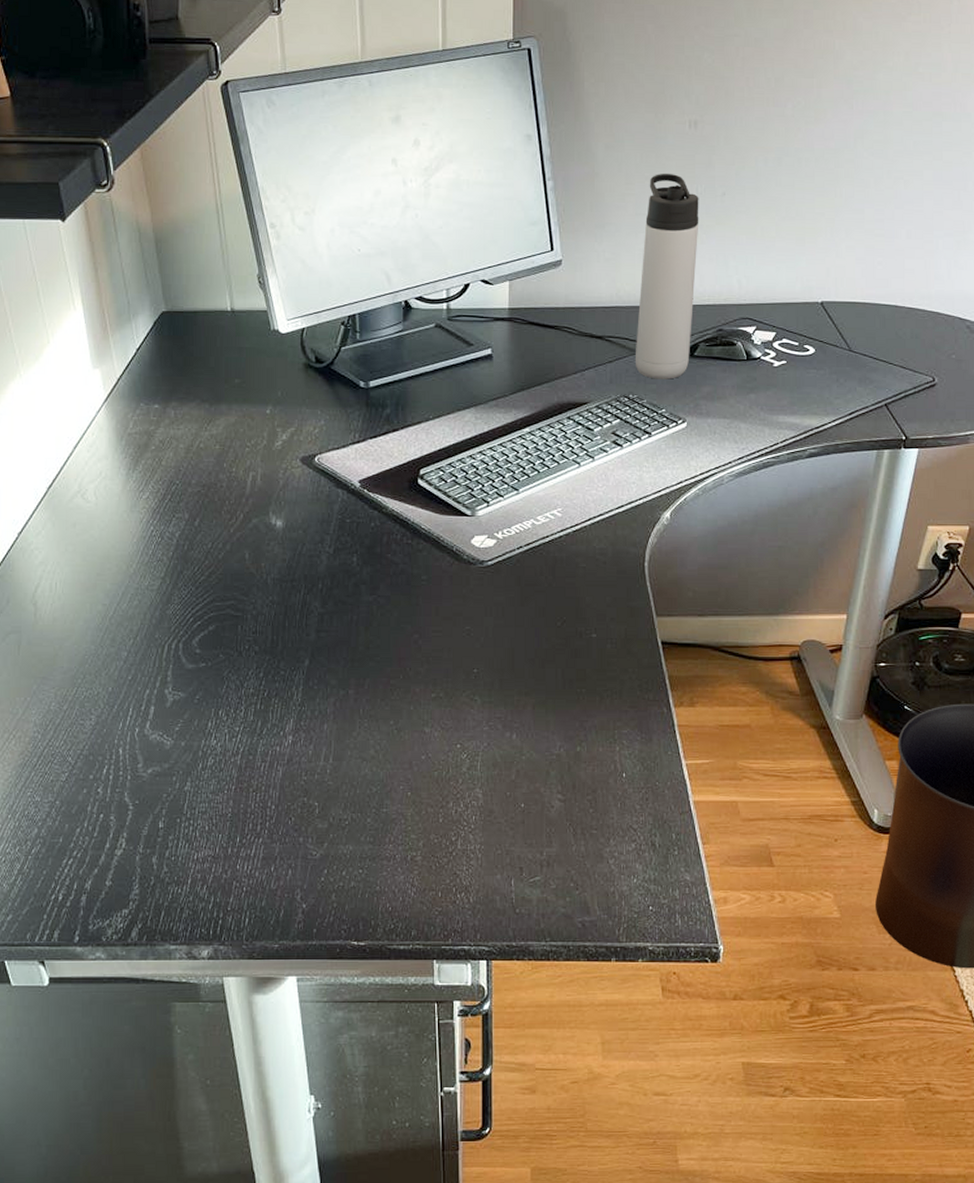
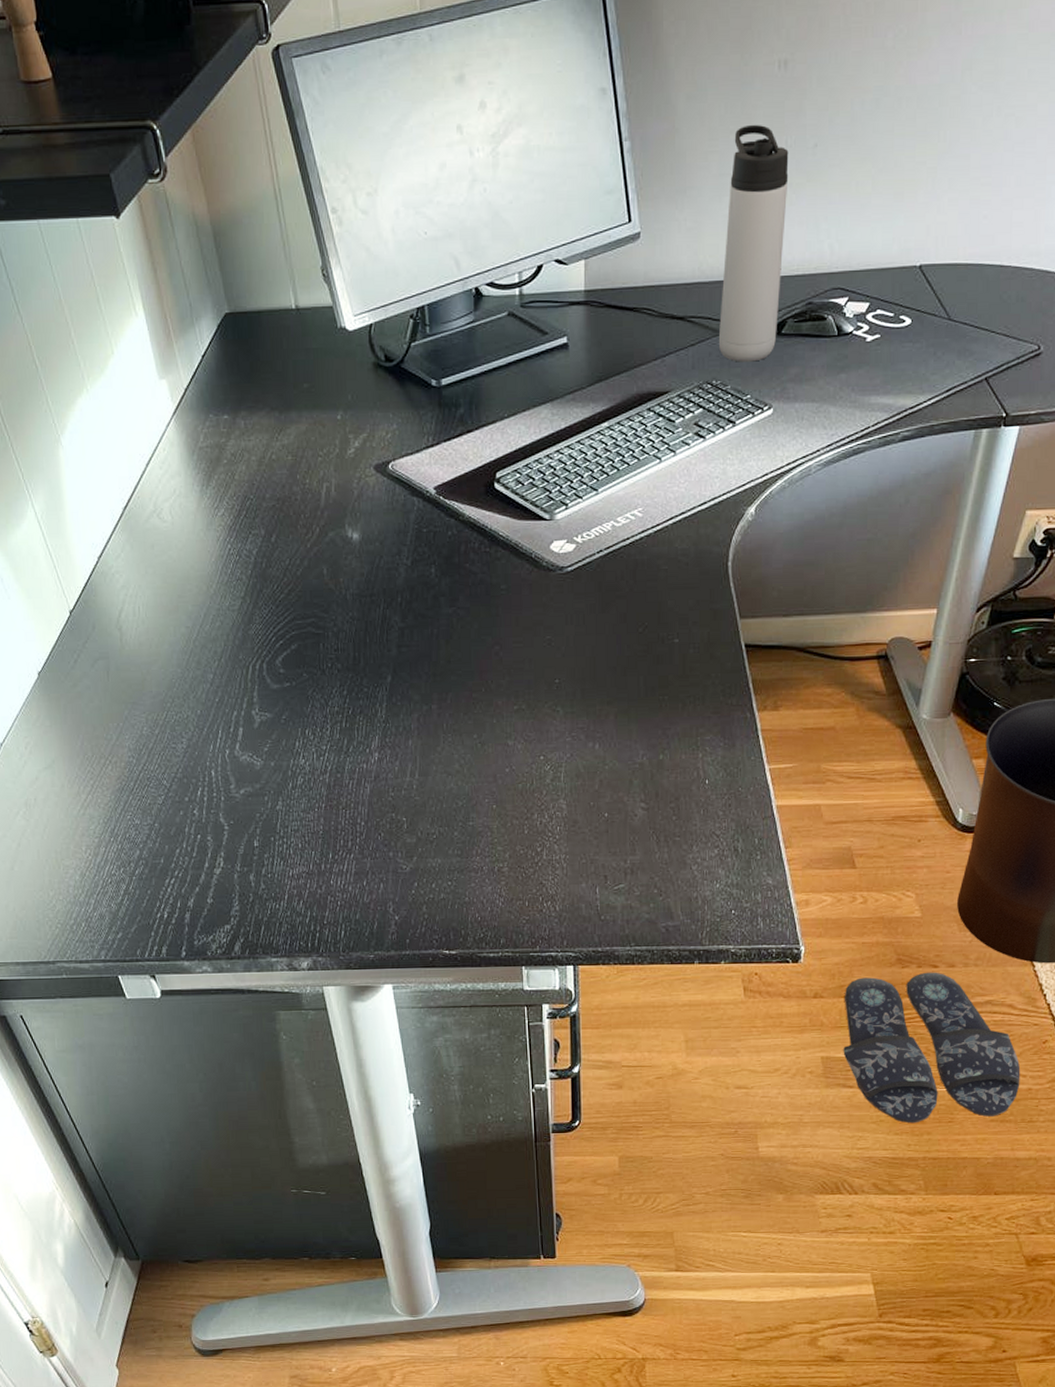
slippers: none [764,975,946,1136] -> present [843,972,1021,1124]

